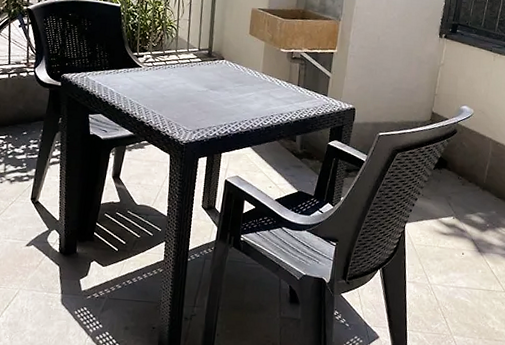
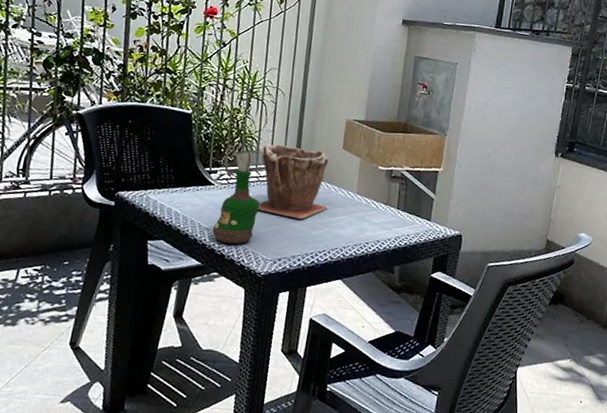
grog bottle: none [141,37,181,117] -> present [212,150,261,244]
plant pot: none [178,31,238,96] -> present [258,143,329,219]

